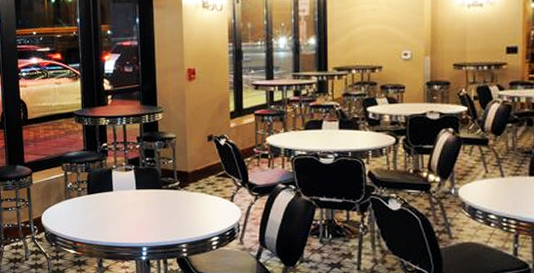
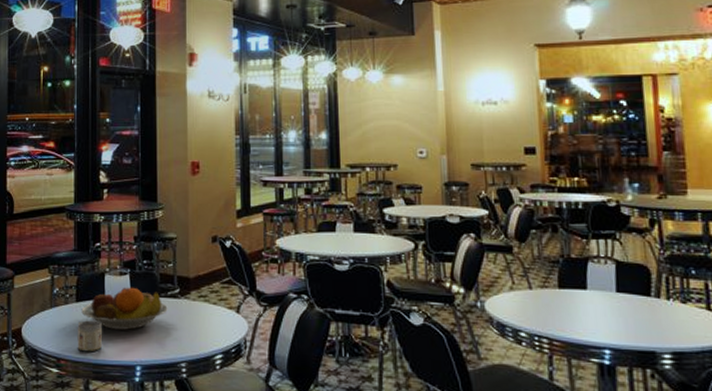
mug: none [90,210,112,236] -> present [77,320,102,352]
fruit bowl: none [93,181,169,217] -> present [81,287,168,330]

